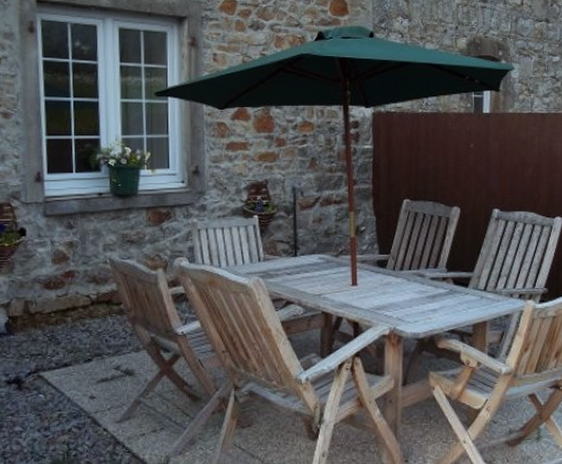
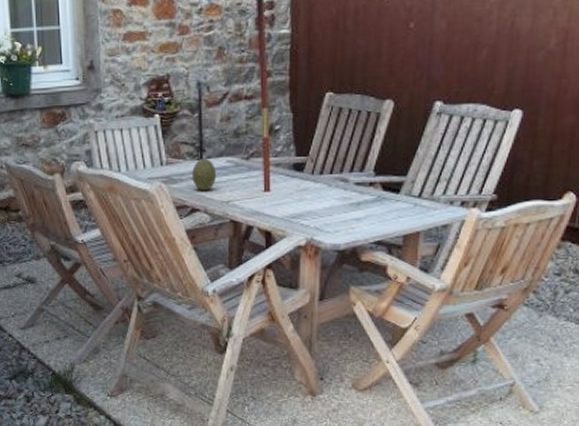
fruit: none [287,256,310,285] -> present [192,159,217,191]

